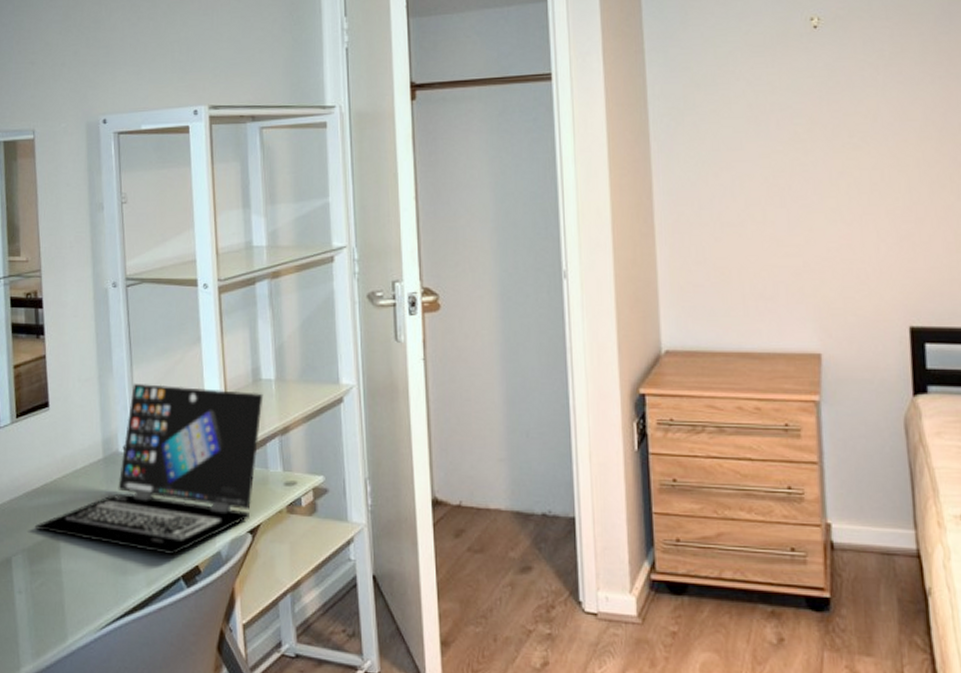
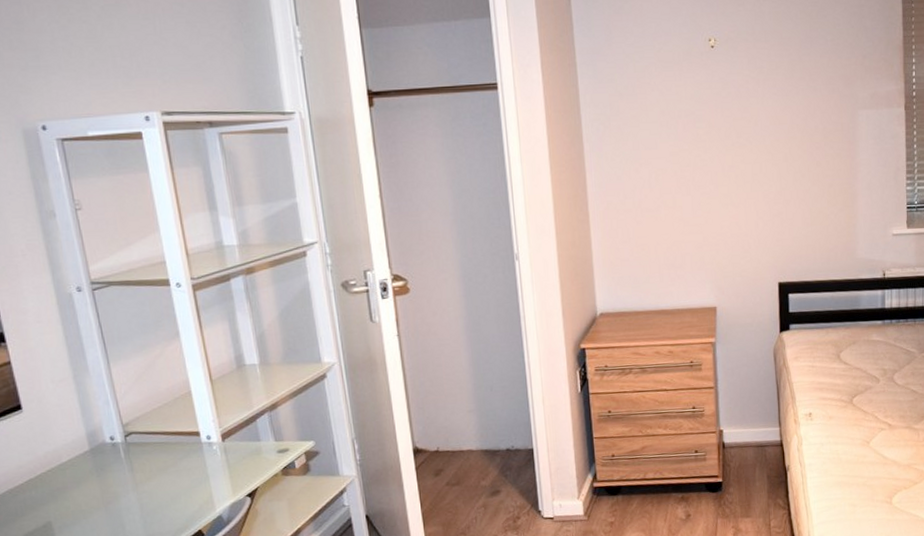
laptop: present [34,383,263,556] -> none [23,377,249,525]

